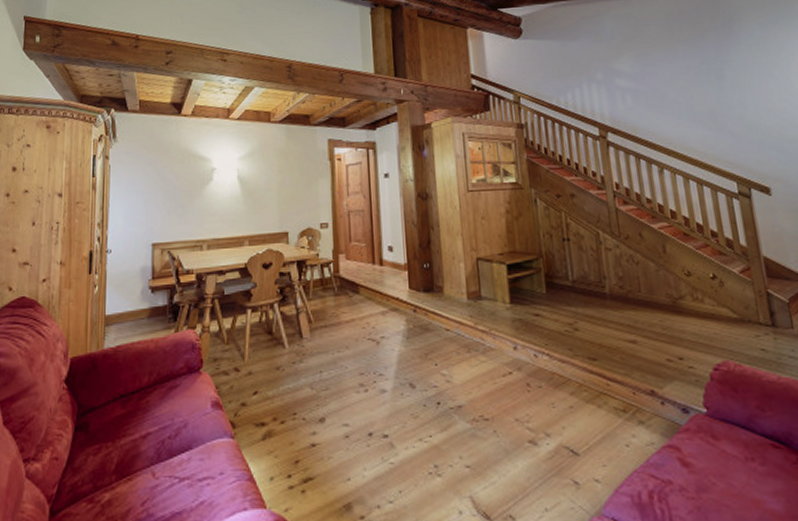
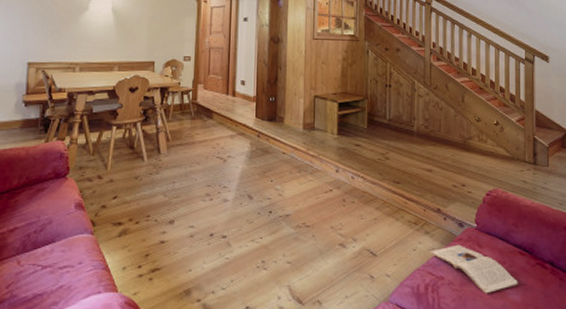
magazine: none [649,436,777,503] -> present [430,244,518,294]

